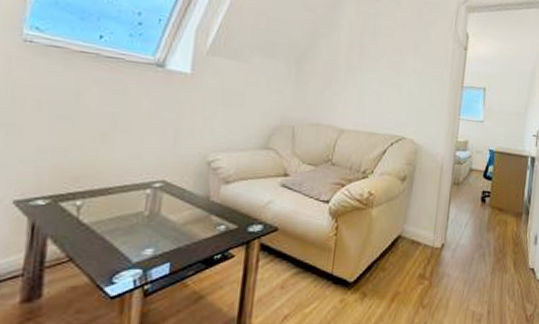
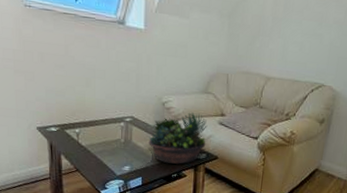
succulent planter: none [184,173,266,241] -> present [149,112,208,164]

